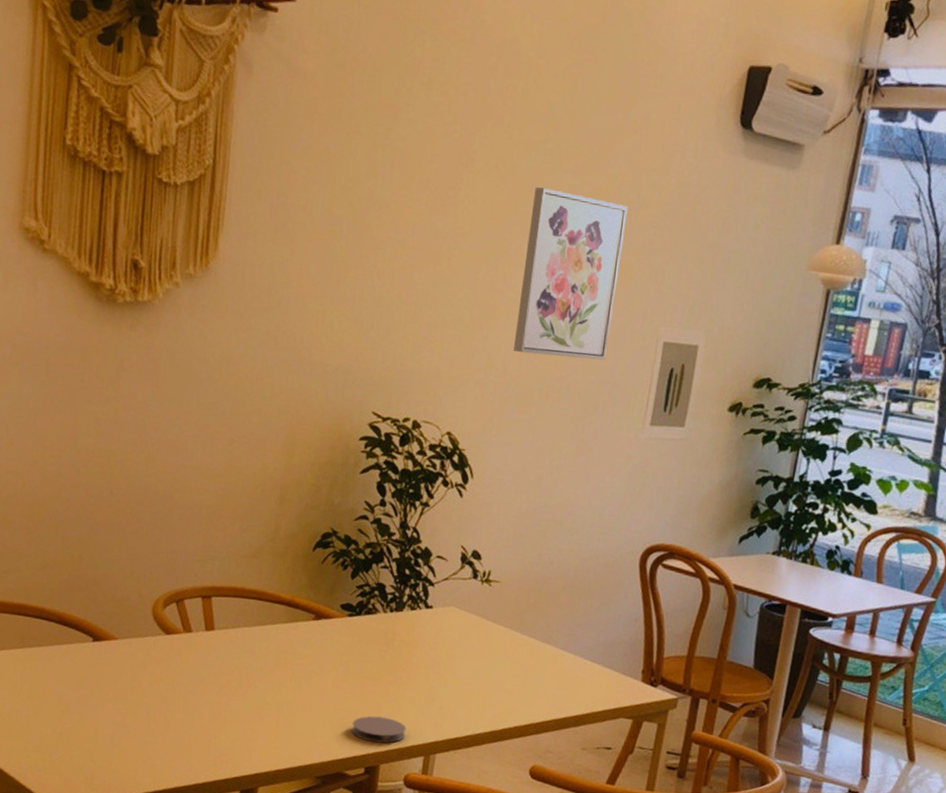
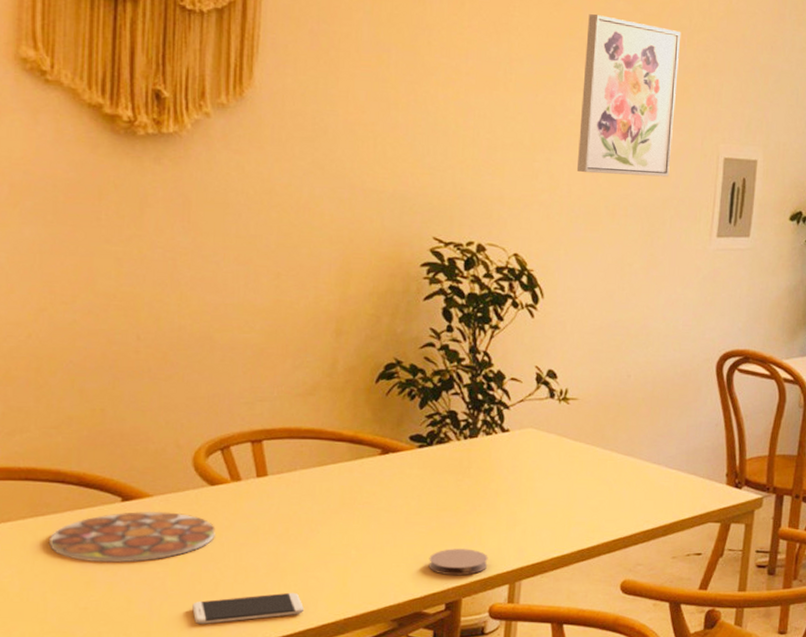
plate: none [33,651,169,698] -> present [48,511,215,563]
smartphone: none [146,738,240,762] -> present [192,592,304,625]

